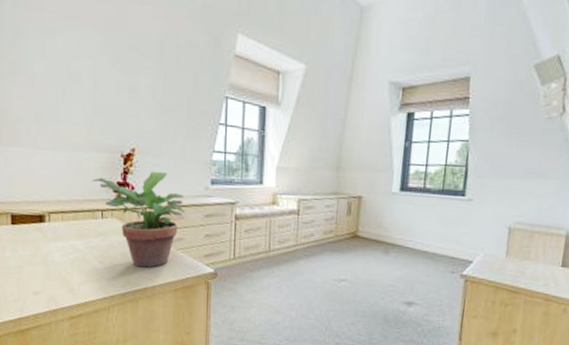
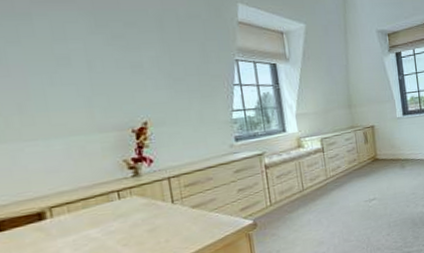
potted plant: present [91,171,186,268] -> none [100,138,214,239]

